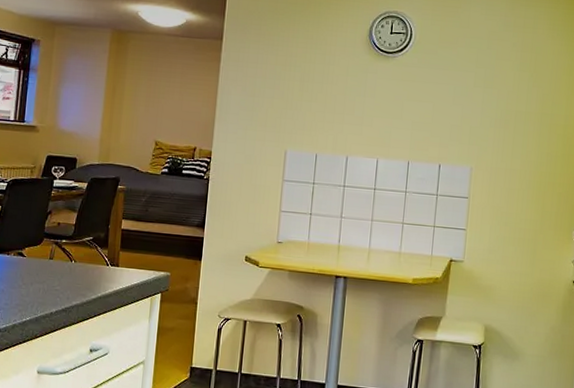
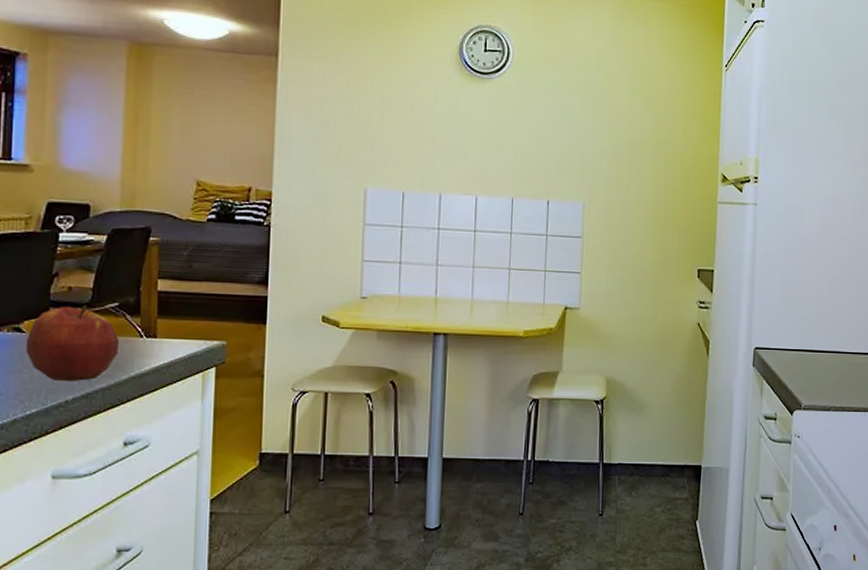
apple: none [25,237,91,298] -> present [25,305,119,381]

